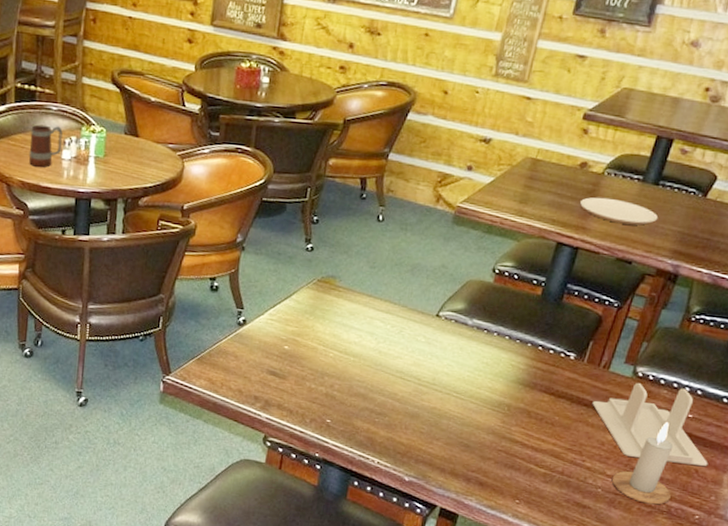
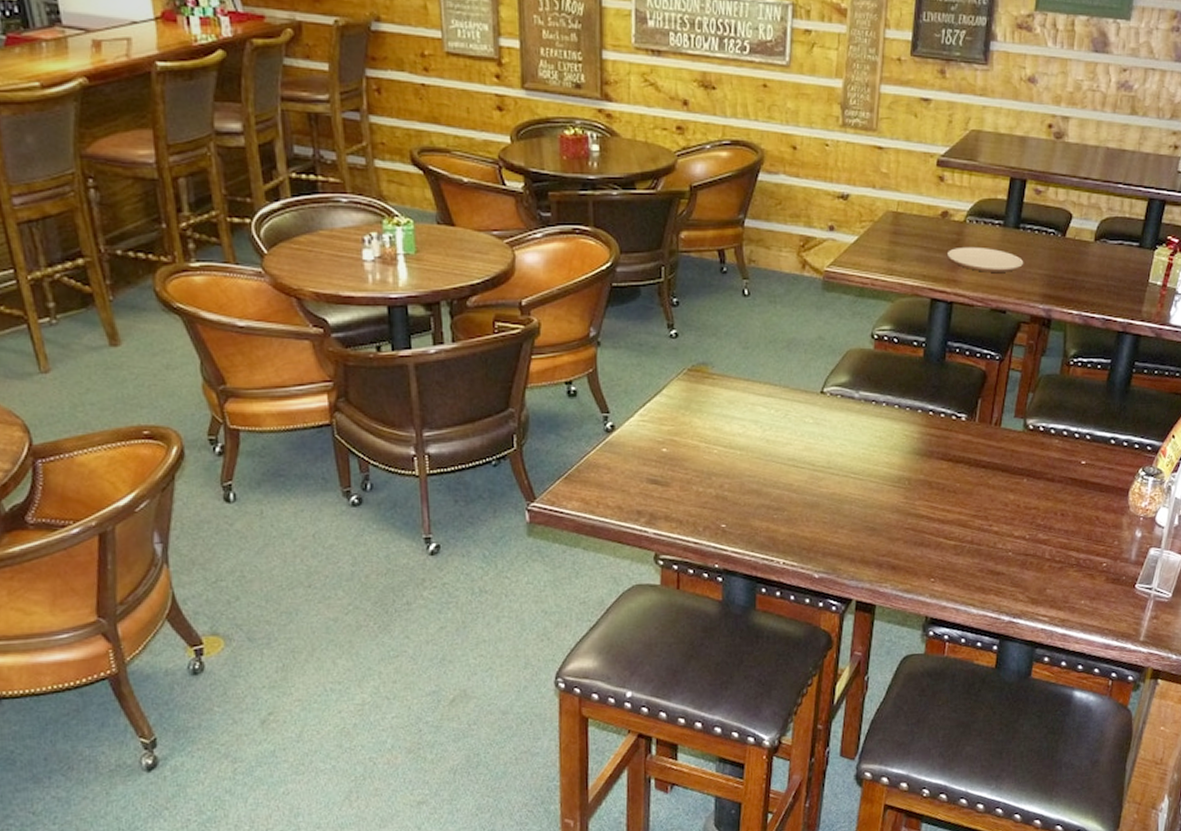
beer mug: present [28,124,63,167] -> none [317,221,361,273]
napkin holder: present [592,382,708,467] -> none [990,435,1107,515]
candle: present [611,422,674,505] -> none [1020,472,1077,560]

